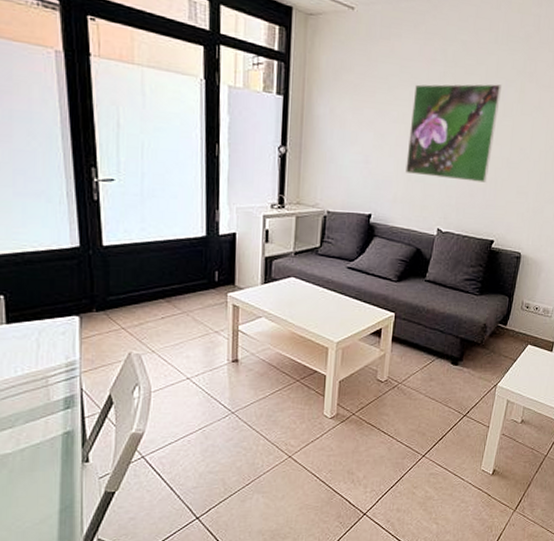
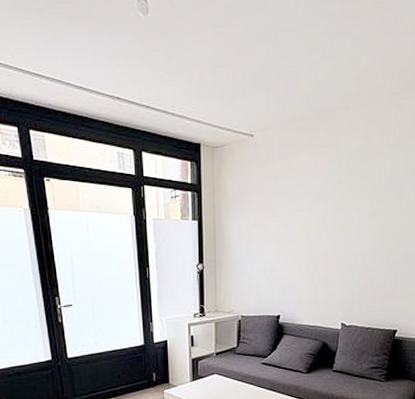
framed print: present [405,83,501,183] -> none [309,183,396,277]

